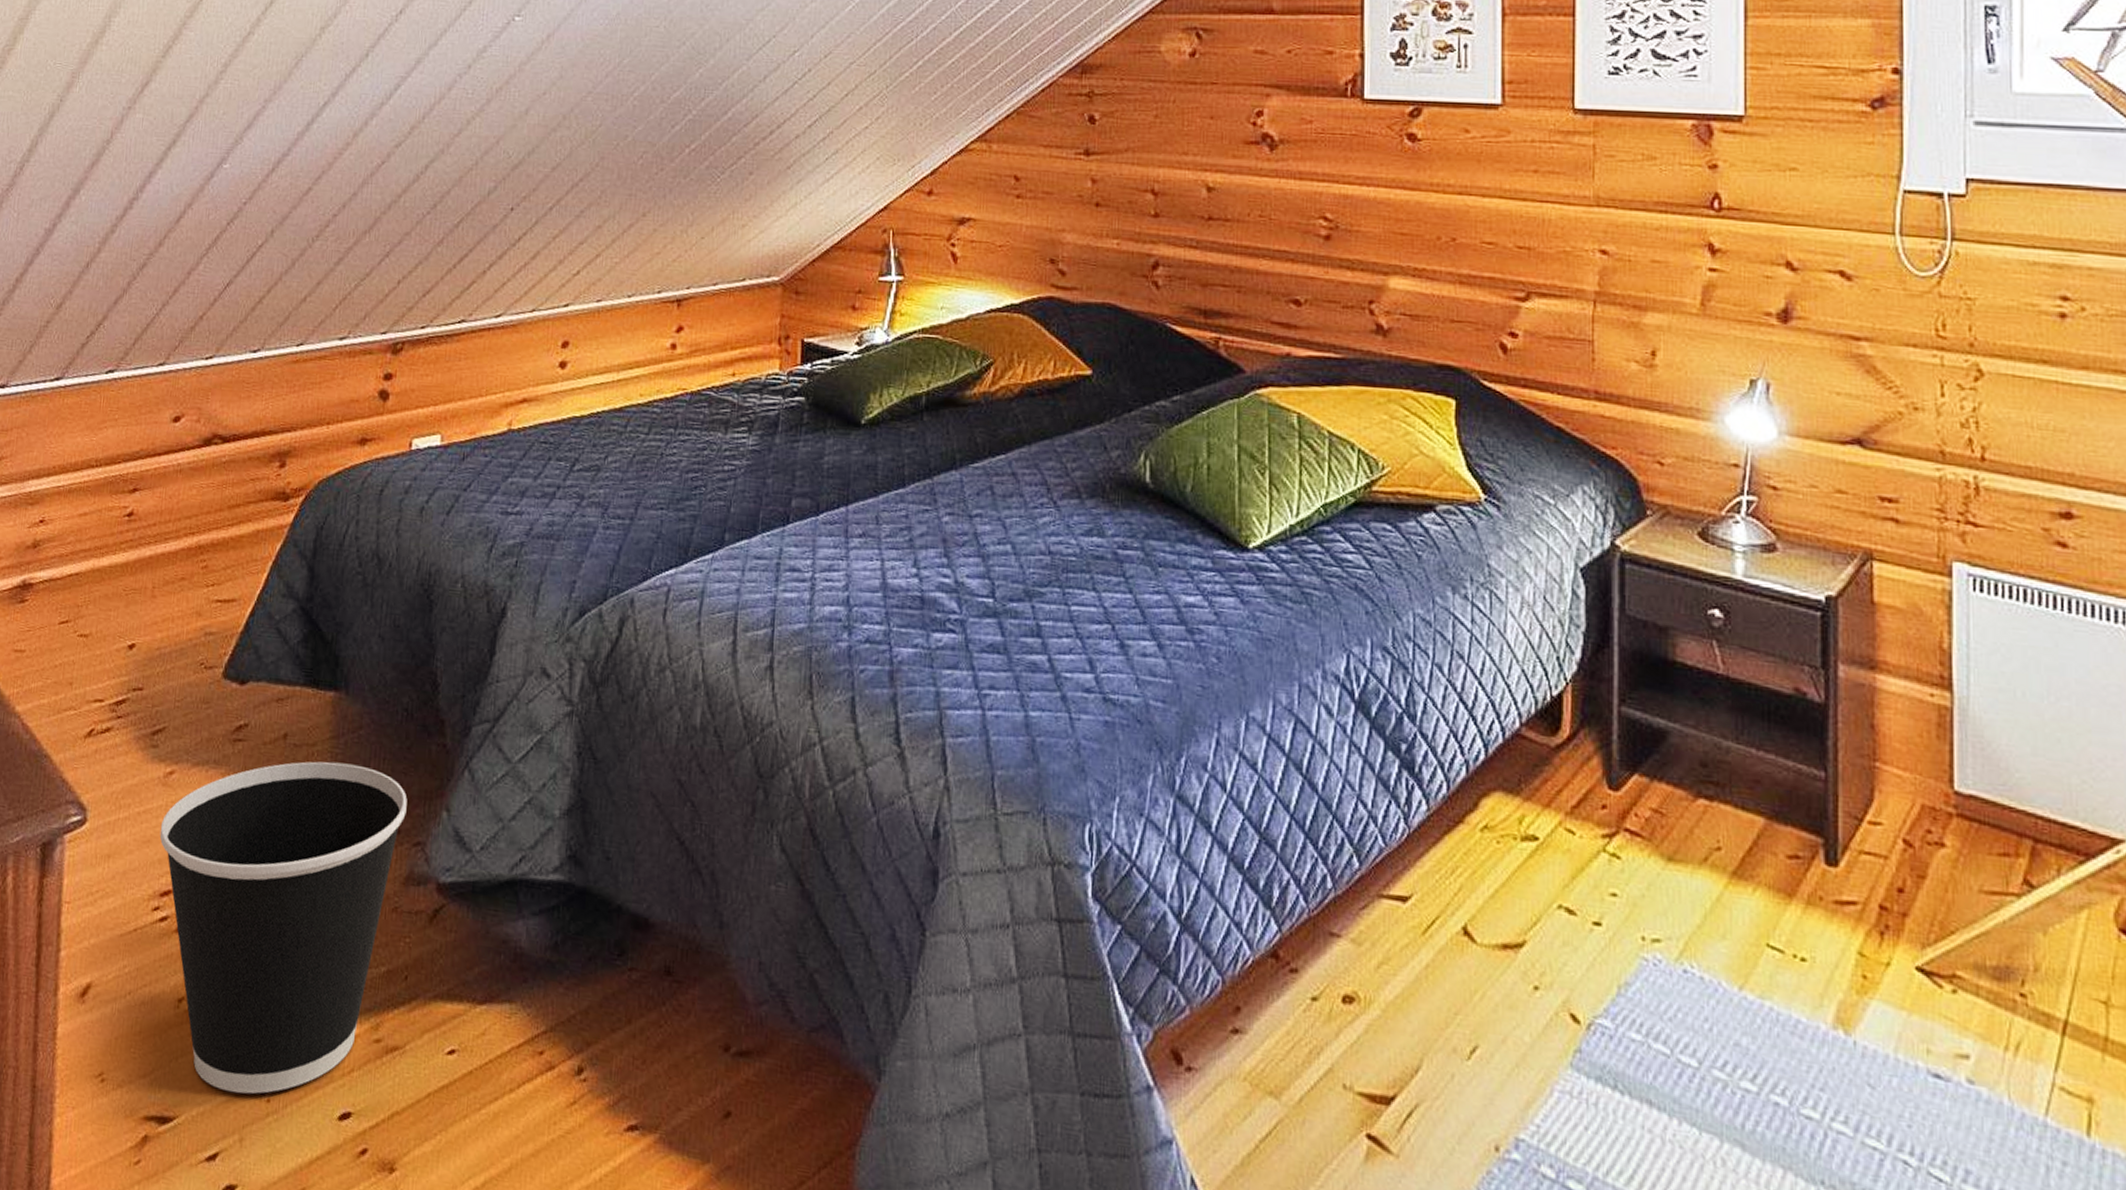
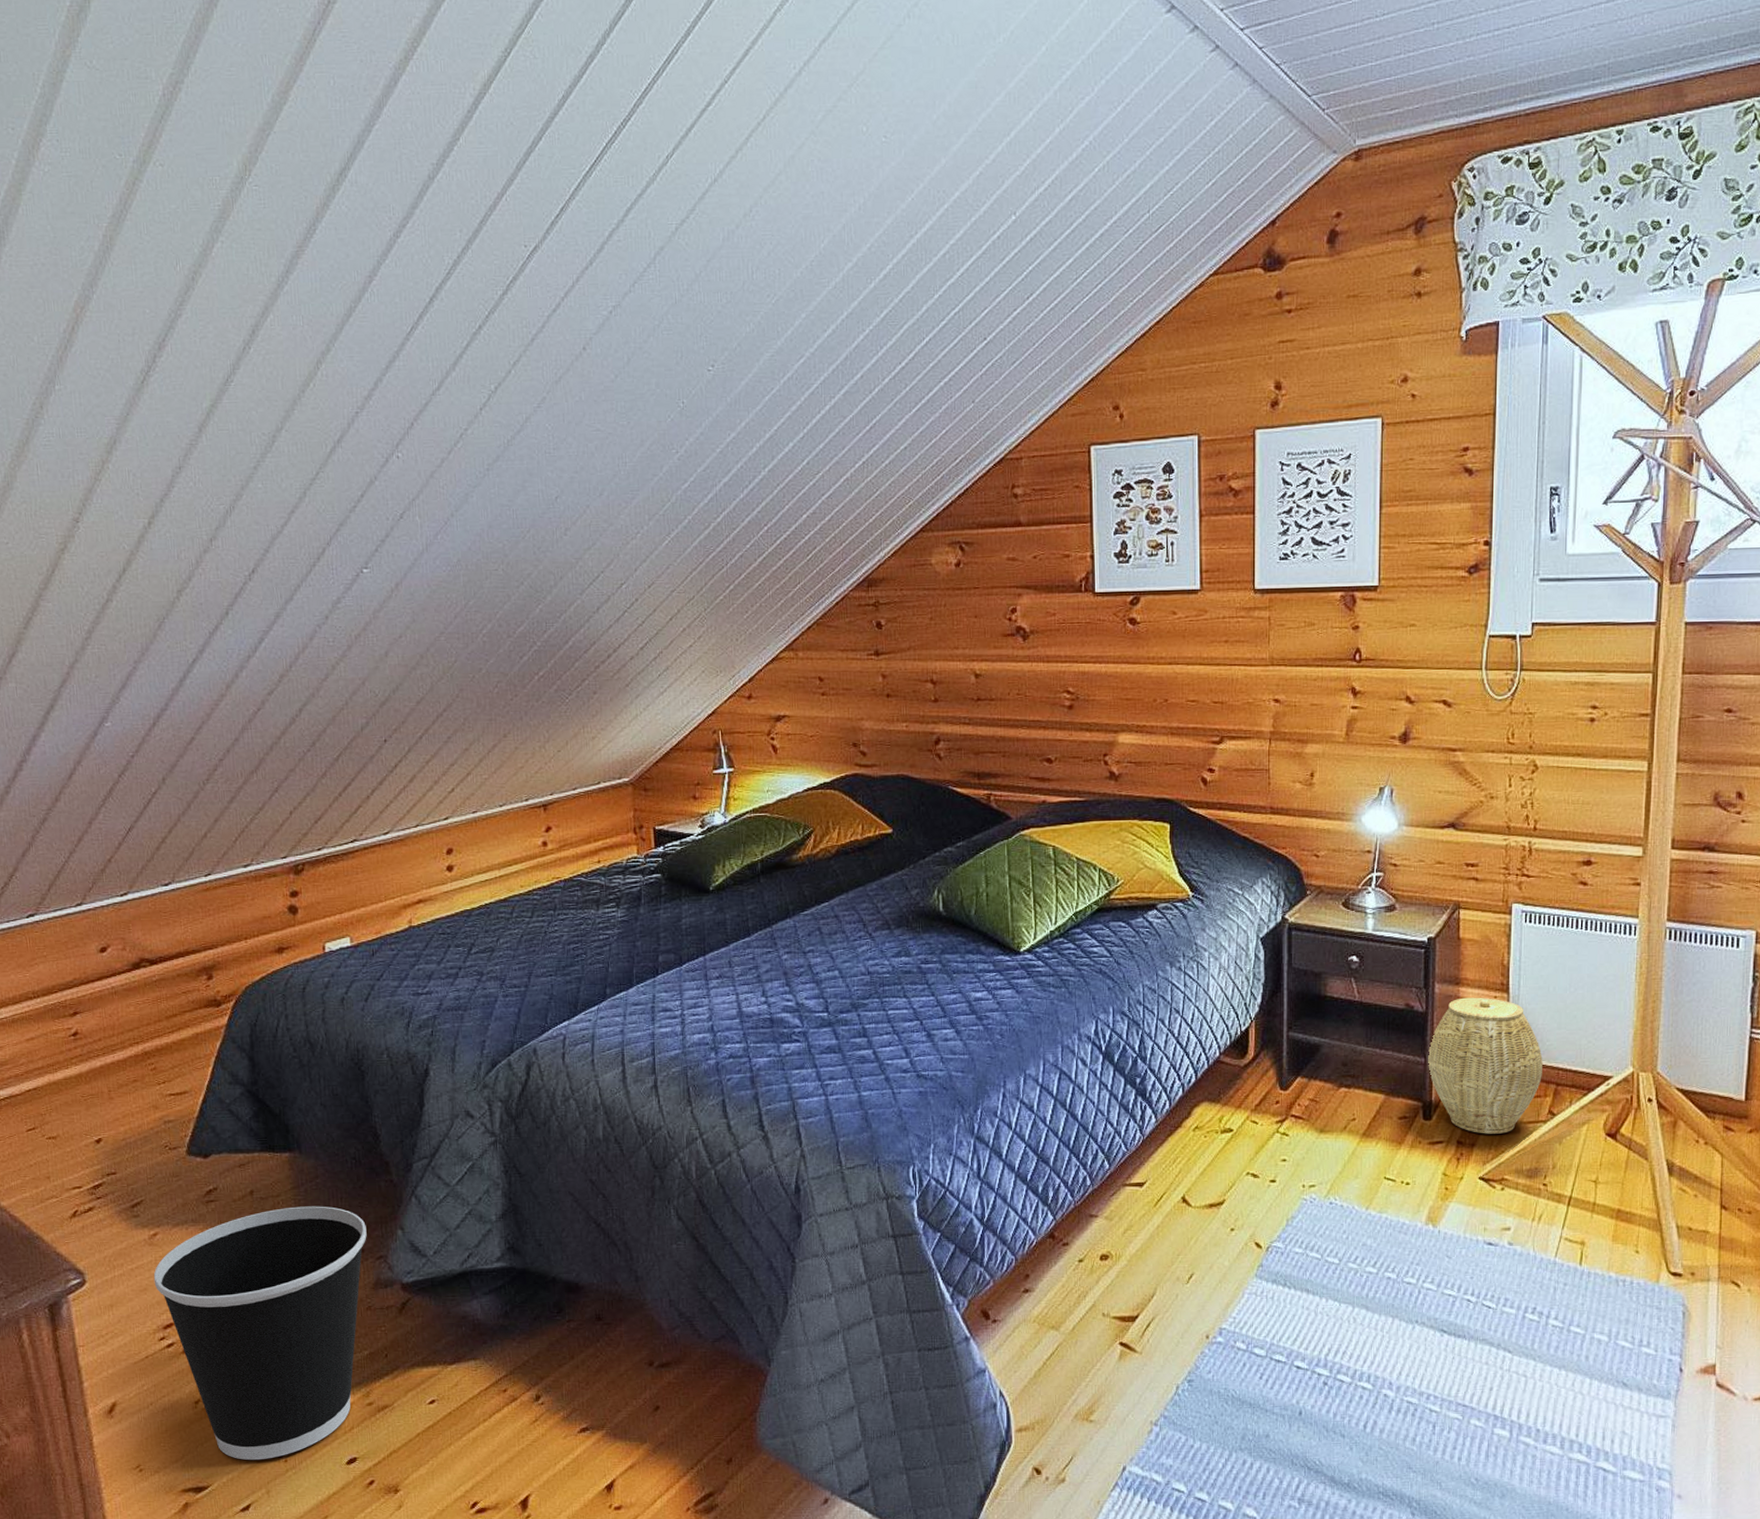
woven basket: none [1830,689,2011,905] -> present [1428,997,1543,1134]

